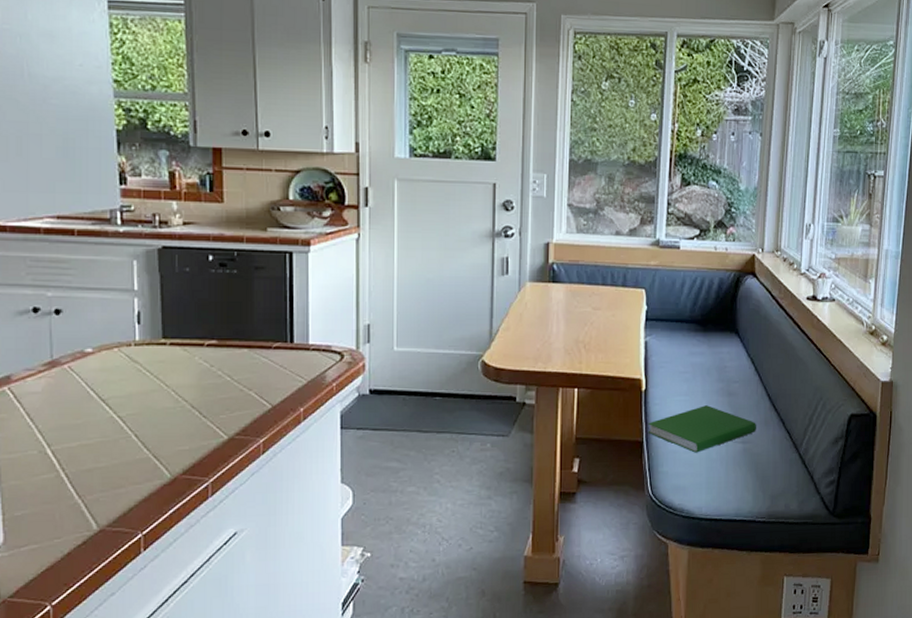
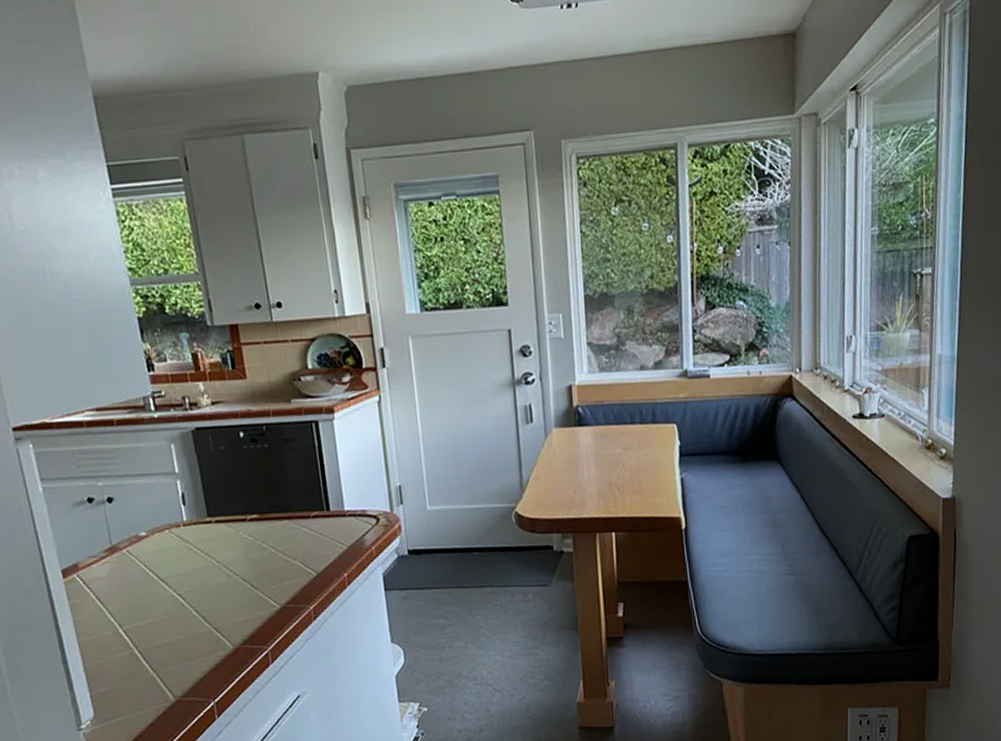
hardcover book: present [648,405,756,453] -> none [691,539,807,589]

